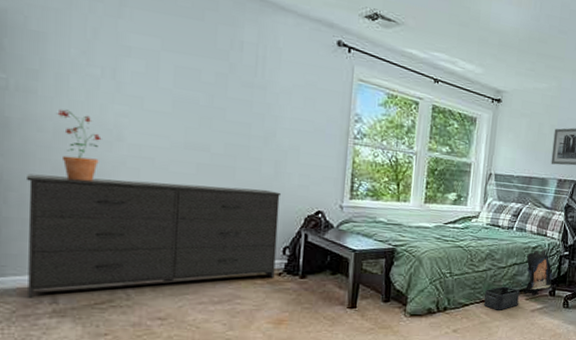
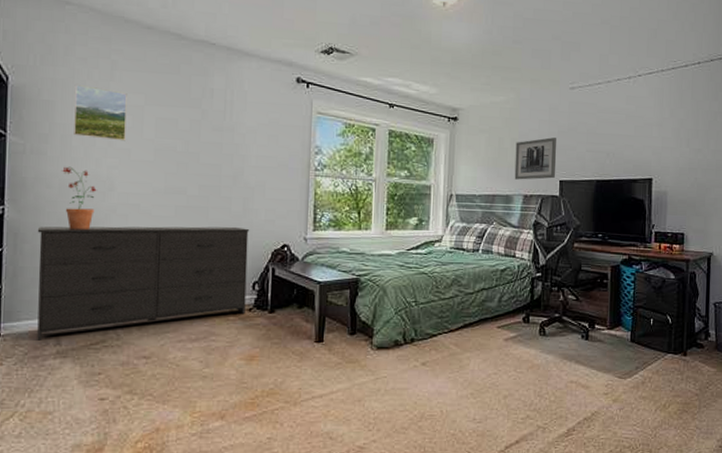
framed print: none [71,17,140,88] -> present [73,85,127,141]
storage bin: present [484,286,520,310] -> none [453,314,490,340]
backpack: present [522,250,553,295] -> none [492,273,525,322]

